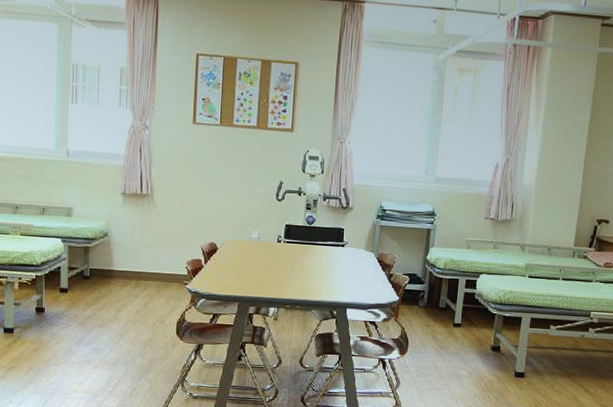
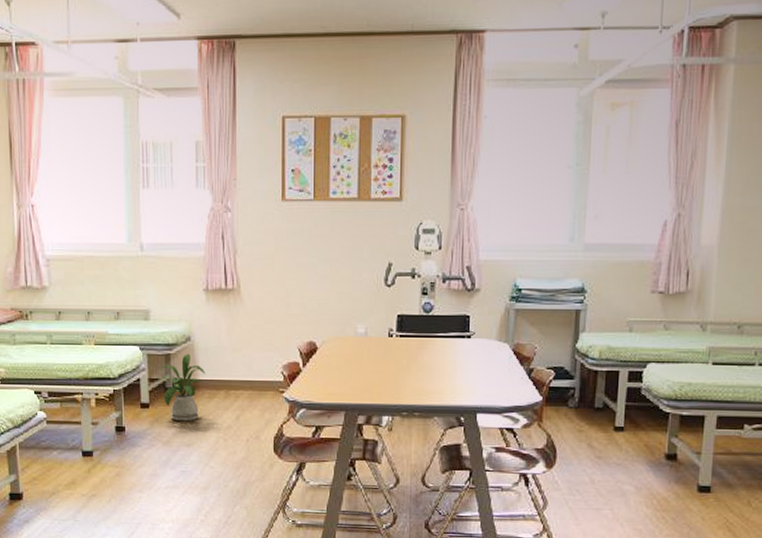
house plant: none [78,247,120,306] -> present [159,353,206,422]

